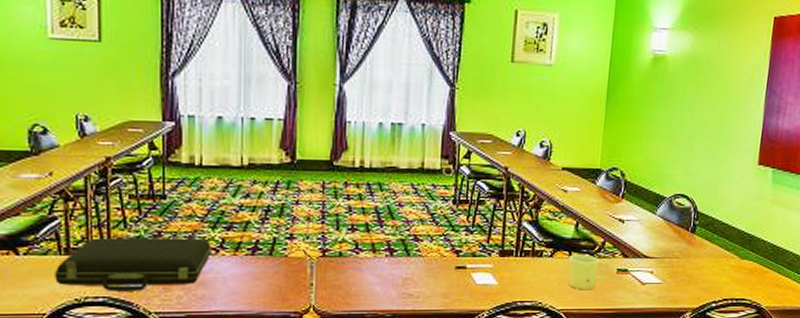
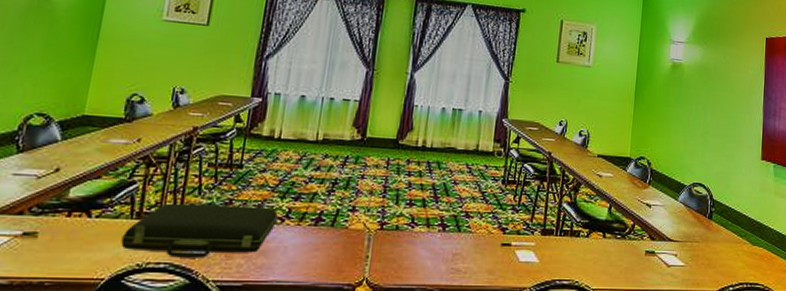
mug: present [567,254,606,290] -> none [601,235,636,271]

